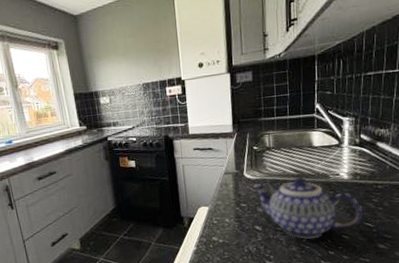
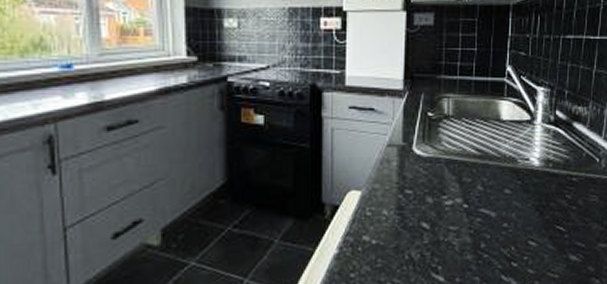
teapot: present [251,177,363,239] -> none [421,159,554,244]

